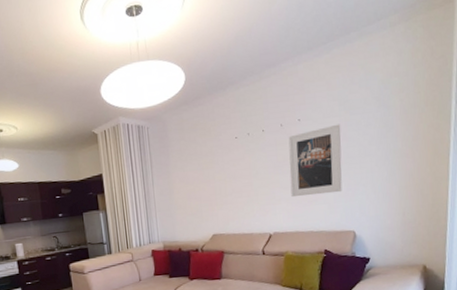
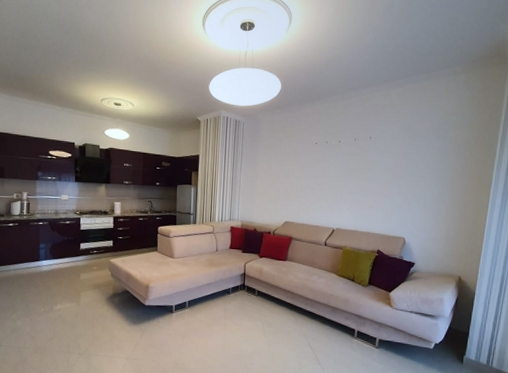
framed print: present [288,124,342,198] -> none [355,146,404,204]

